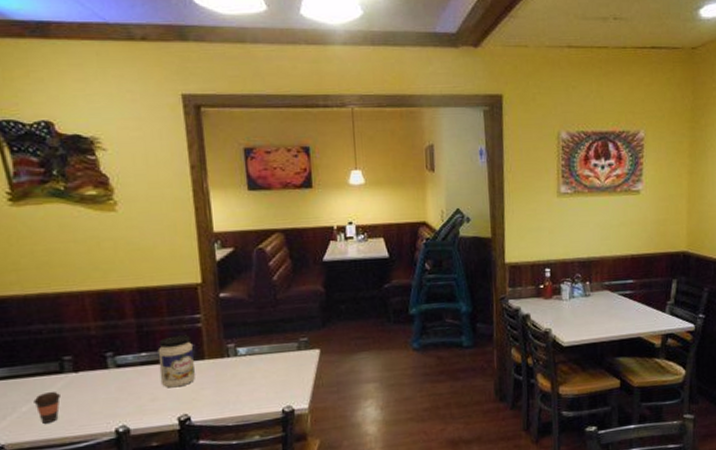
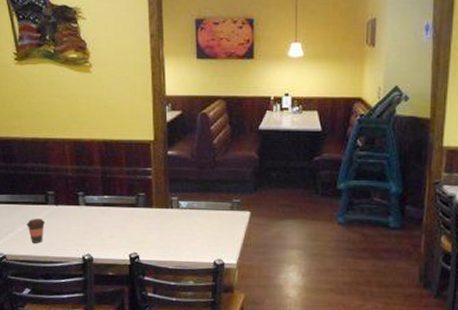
jar: present [157,335,195,388] -> none [117,184,144,229]

